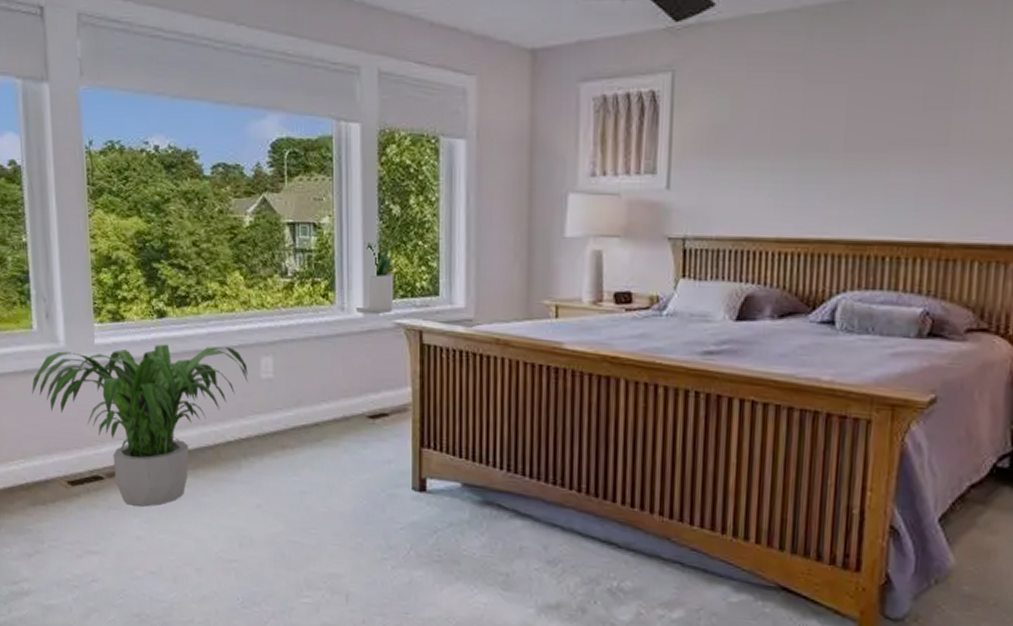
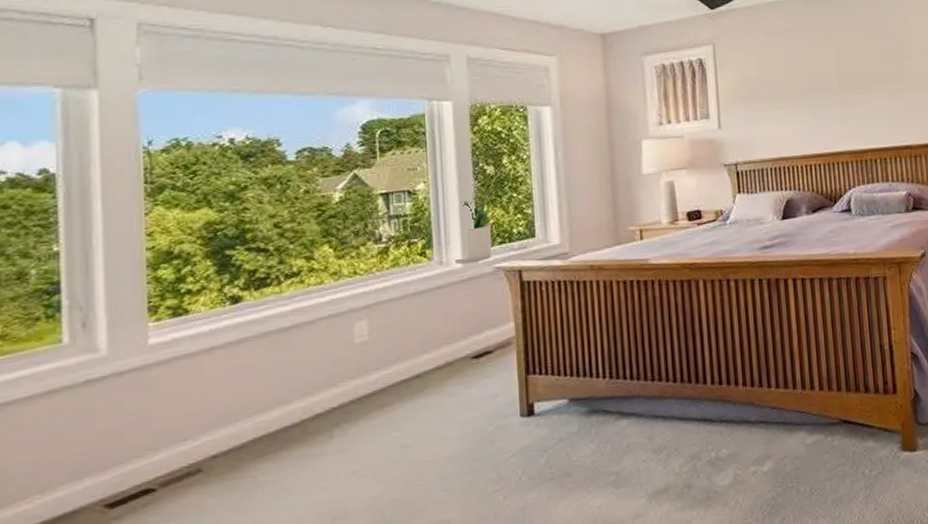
potted plant: present [32,344,248,507] -> none [57,319,340,512]

